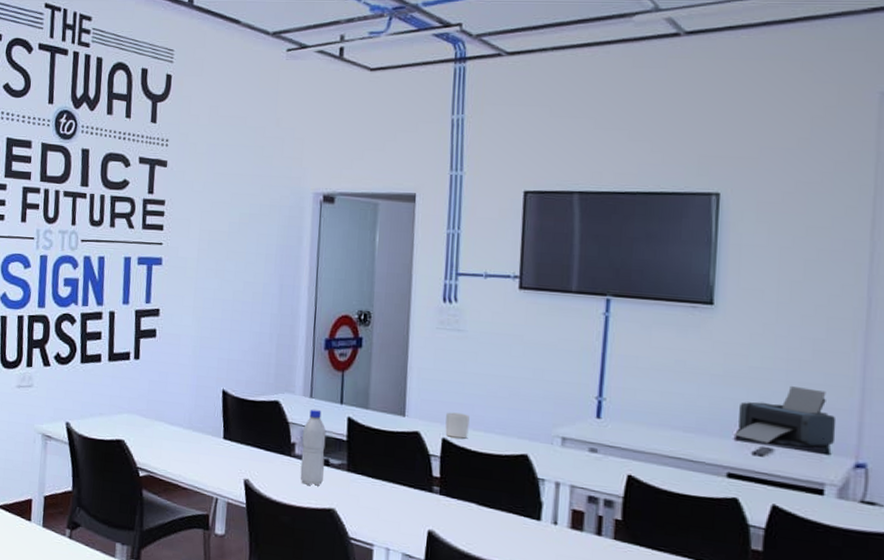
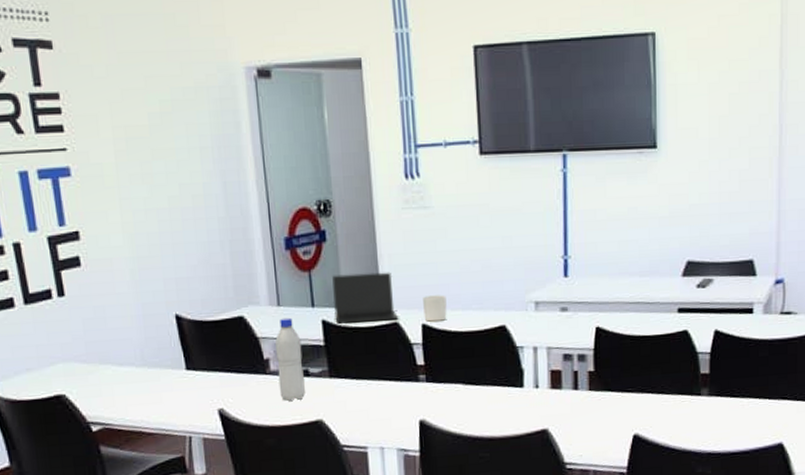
laptop: none [360,378,420,430] -> present [332,272,398,325]
printer: present [733,385,837,448] -> none [681,217,760,275]

